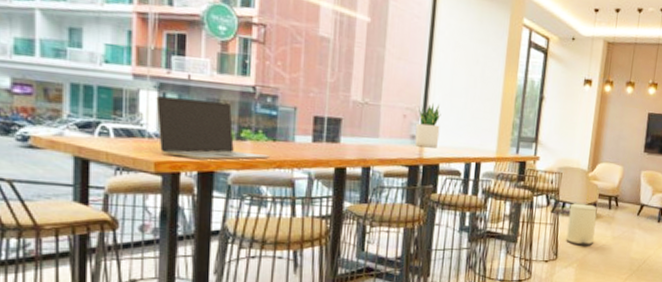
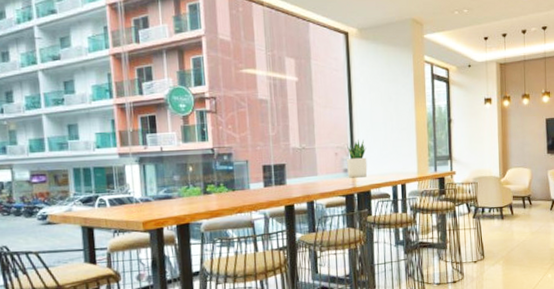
laptop: present [156,96,271,161] -> none [138,166,233,215]
pedal bin: present [566,203,597,246] -> none [489,206,514,245]

